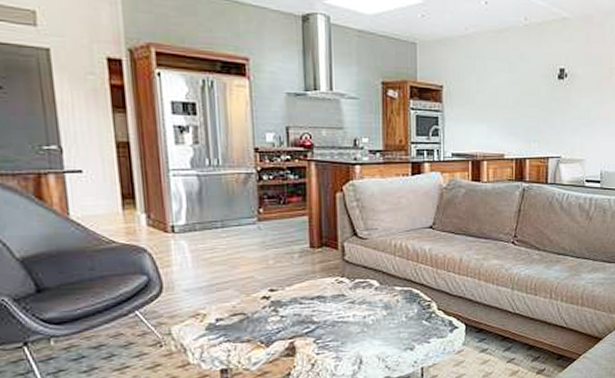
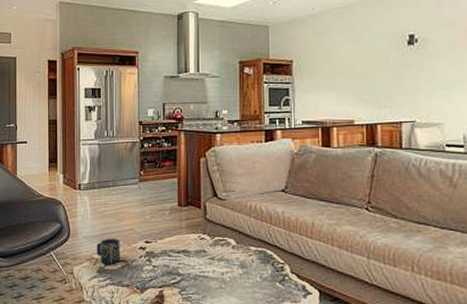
cup: none [203,289,237,319] -> present [97,239,120,264]

